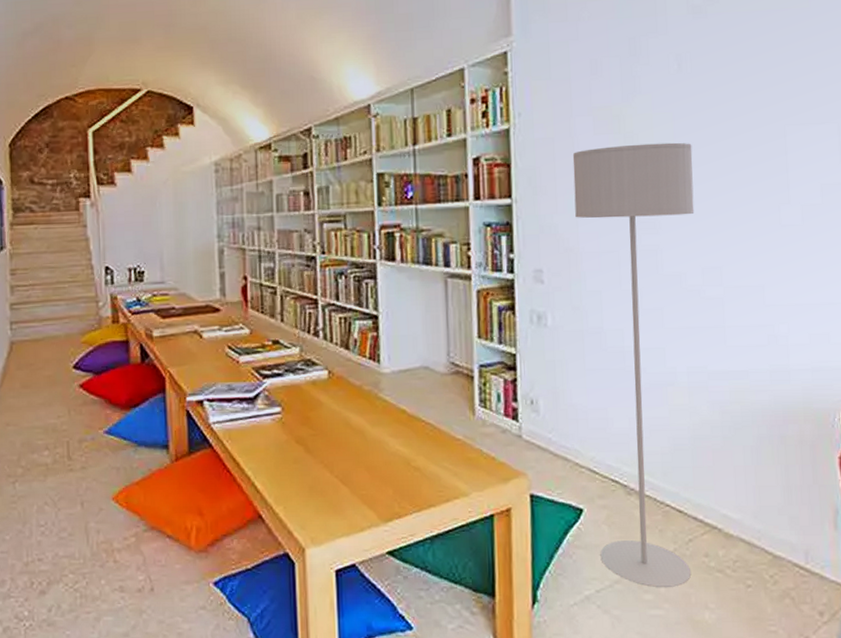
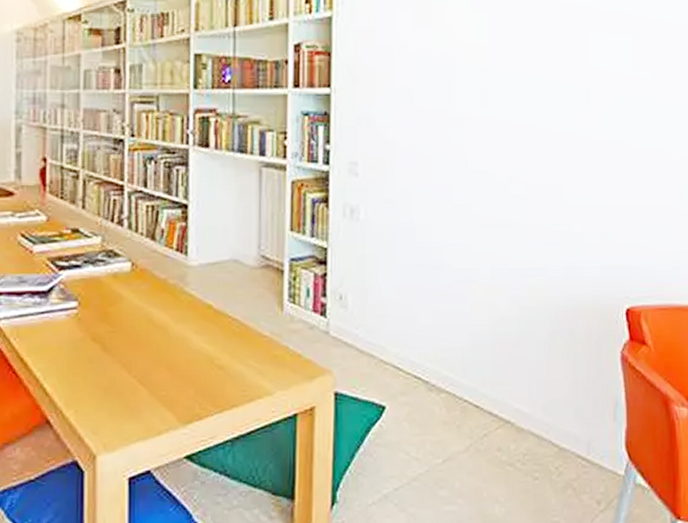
floor lamp: present [572,142,695,588] -> none [392,41,504,484]

